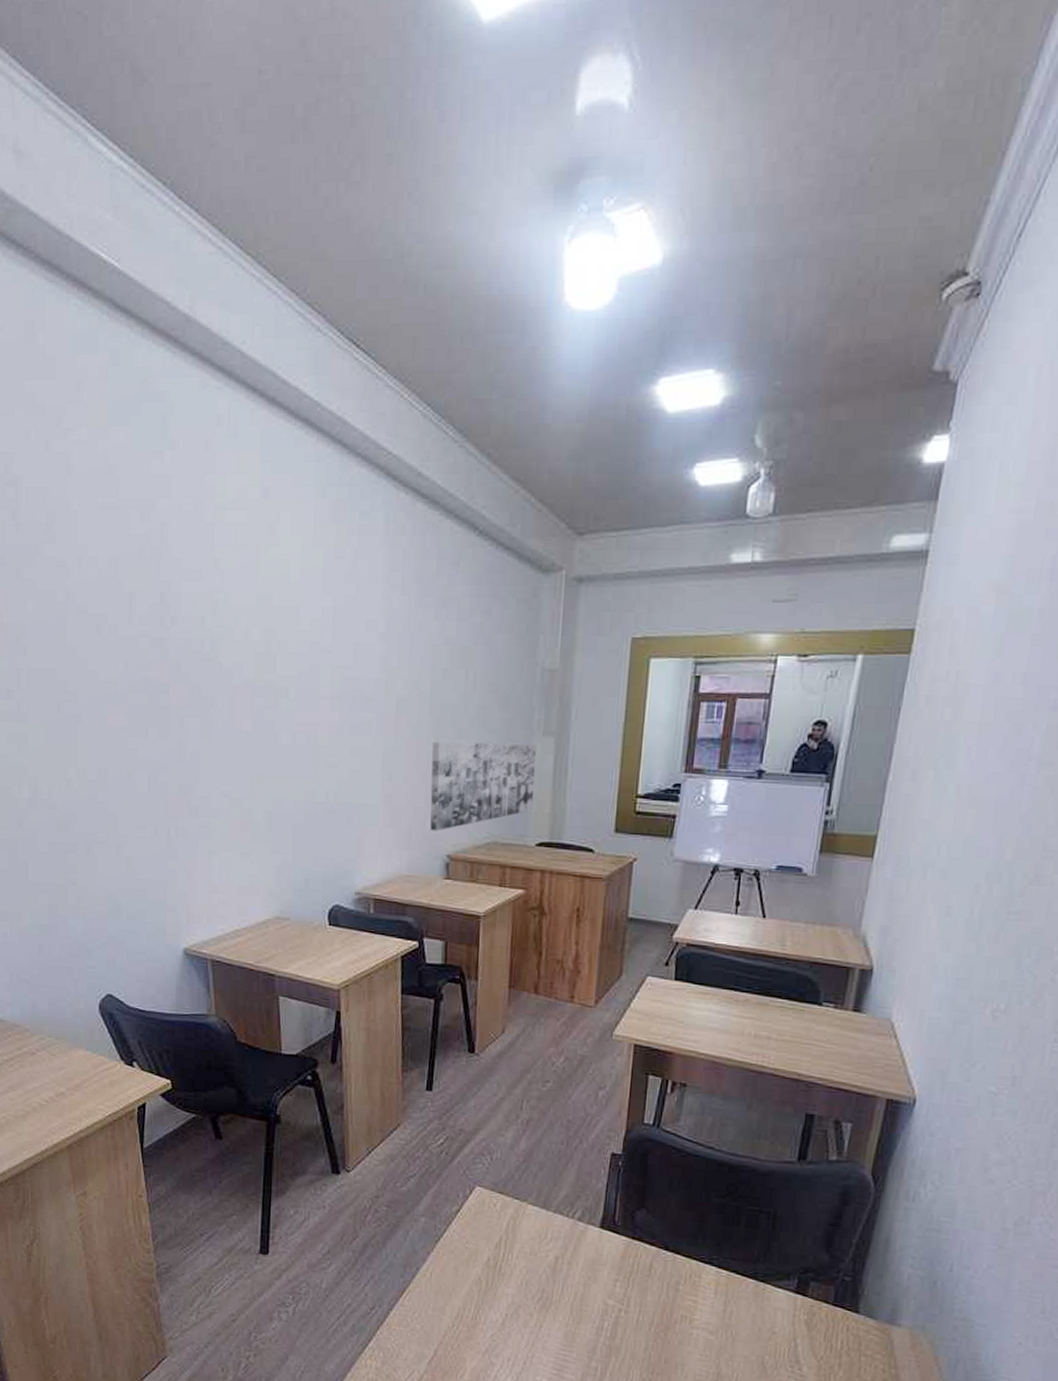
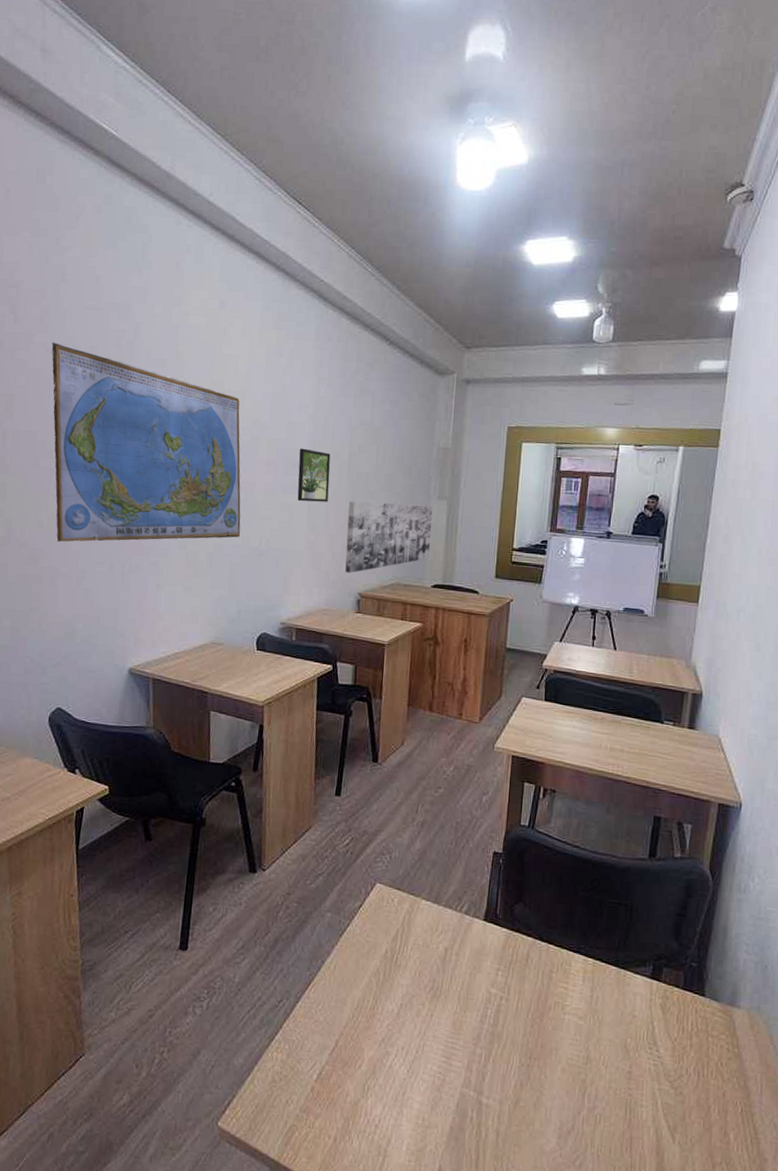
world map: none [63,555,303,803] -> present [51,342,241,542]
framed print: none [369,677,408,745] -> present [297,448,331,502]

